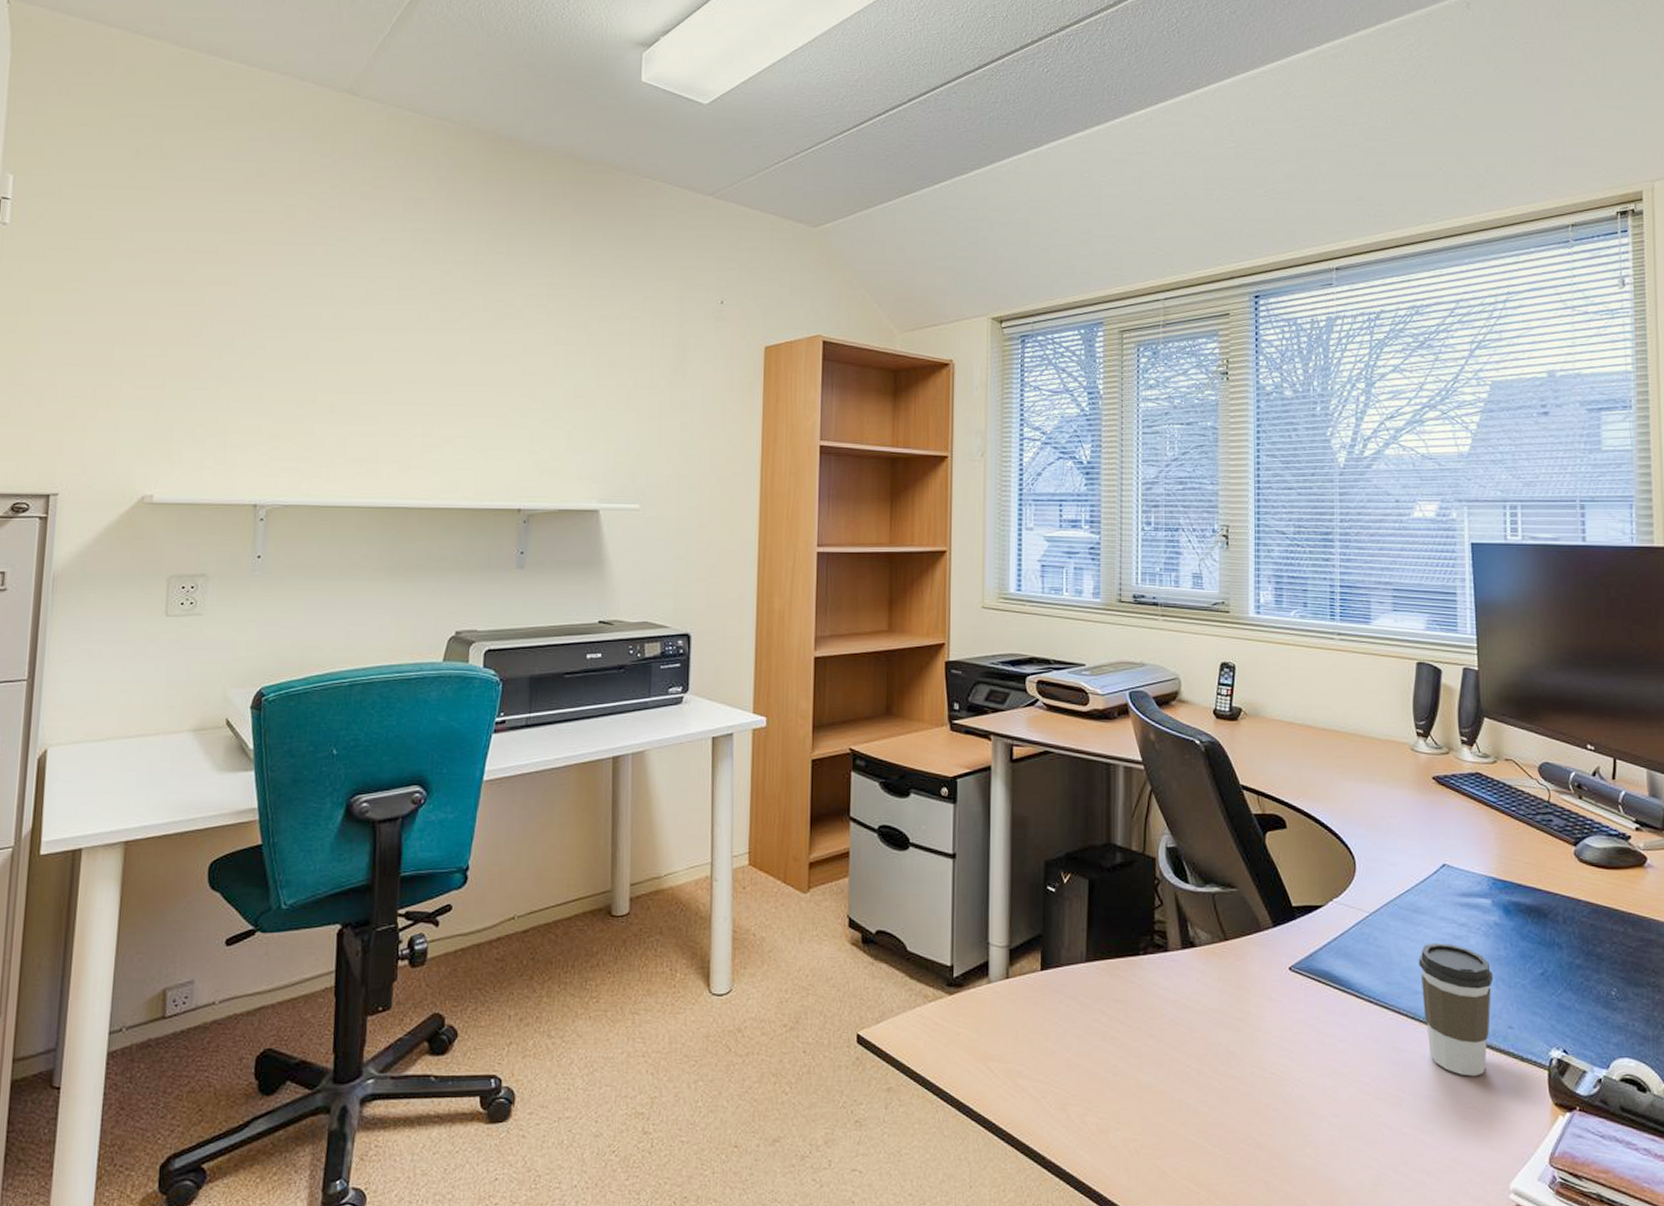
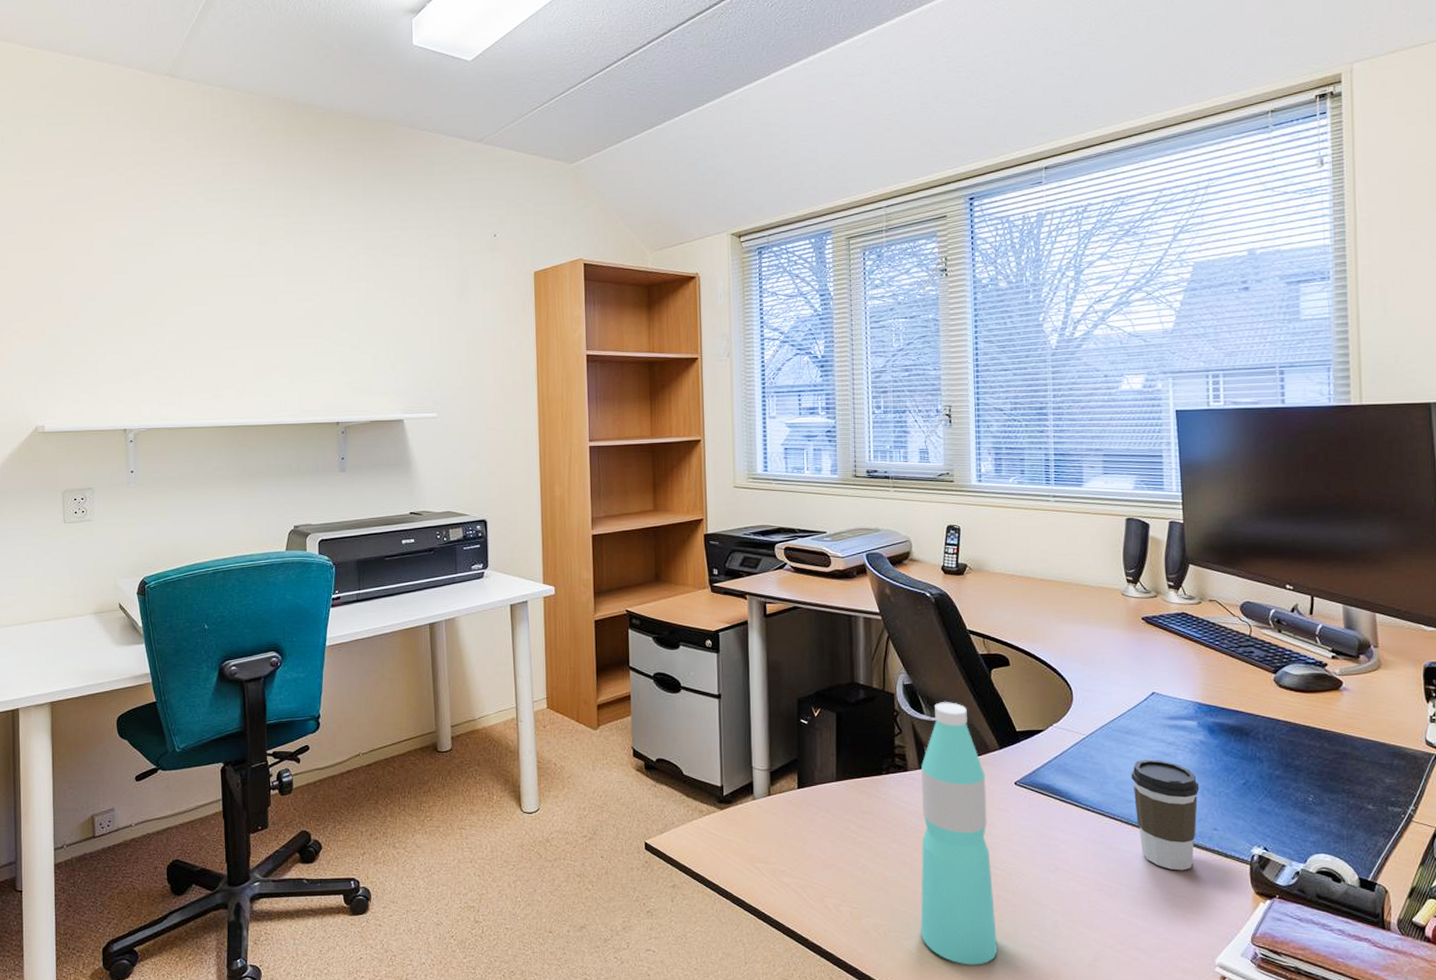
water bottle: none [1178,869,1267,1191] -> present [920,702,999,965]

